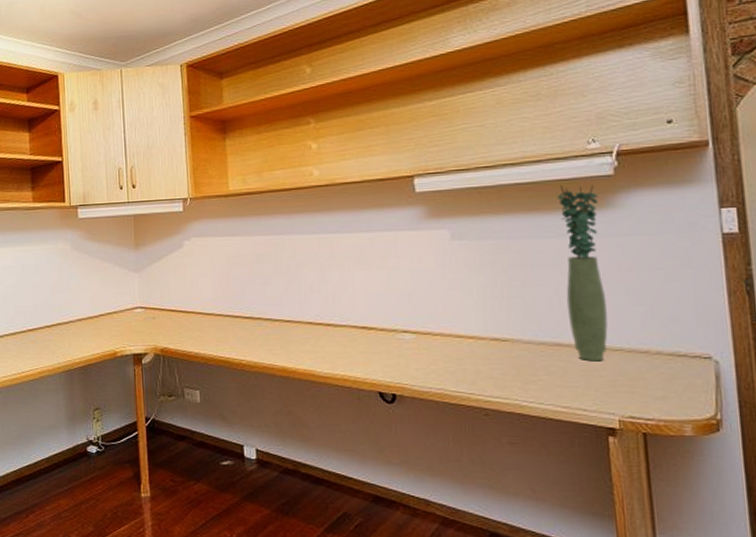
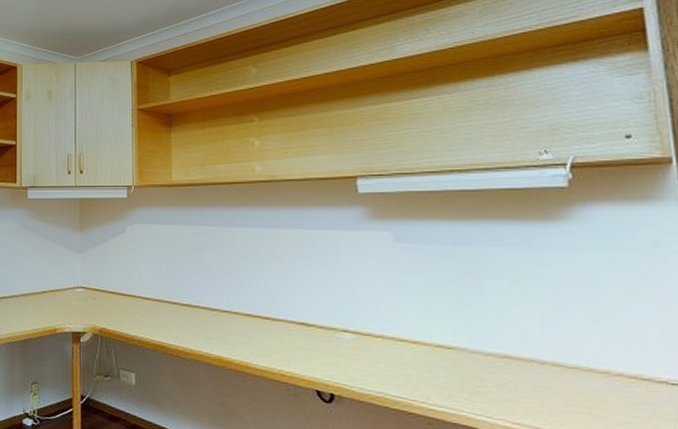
vase: present [556,185,608,362] -> none [506,194,563,379]

